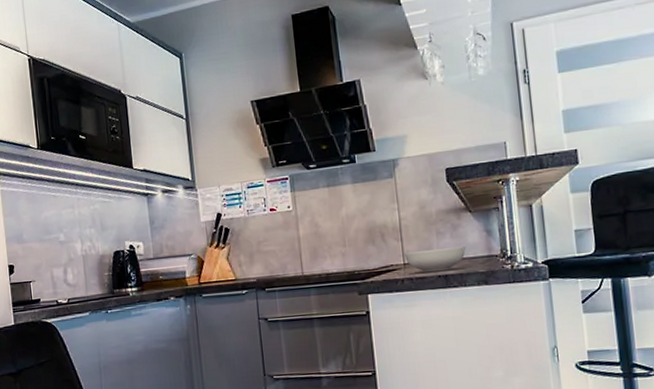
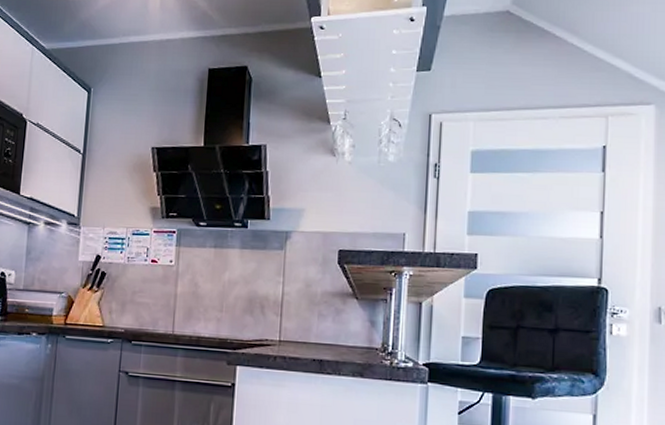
bowl: present [403,247,466,273] -> none [281,329,346,356]

